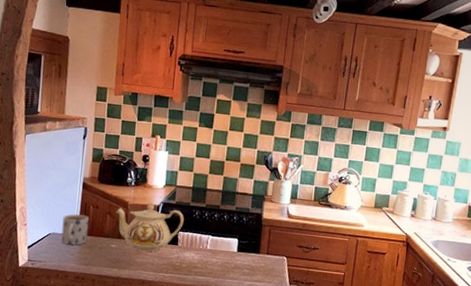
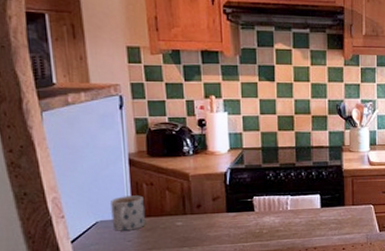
teapot: present [115,203,184,252] -> none [174,171,257,225]

